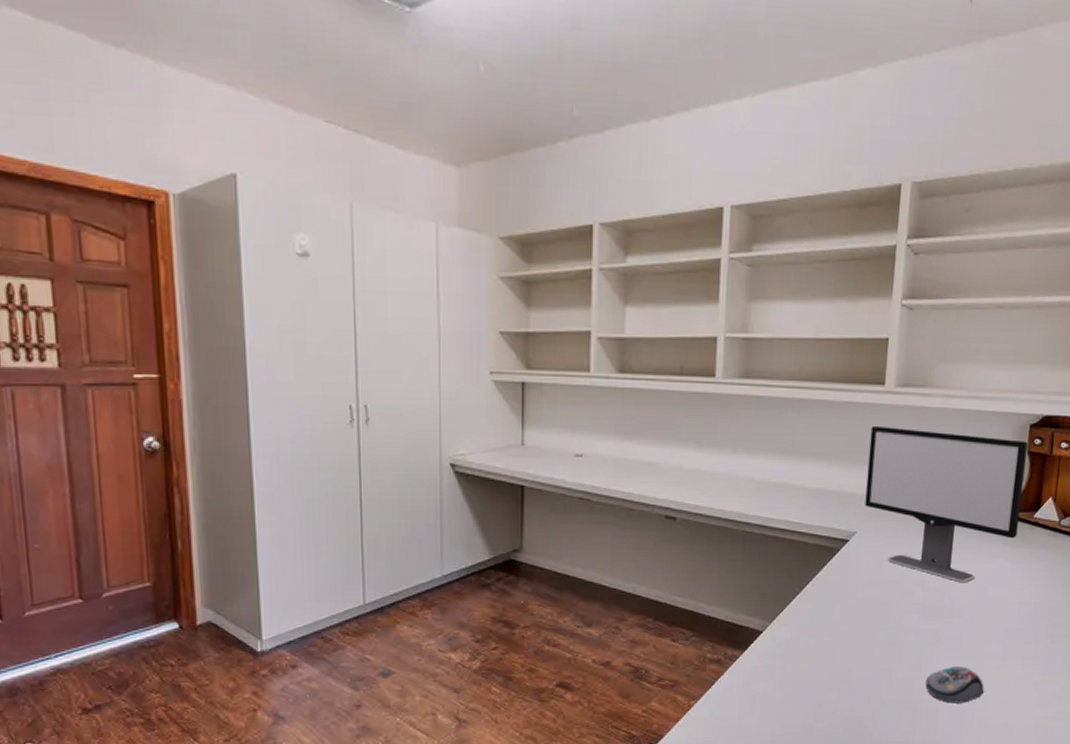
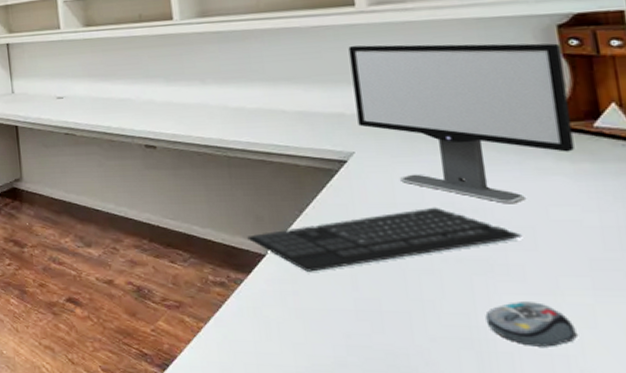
keyboard: none [749,585,966,647] -> present [247,207,523,272]

